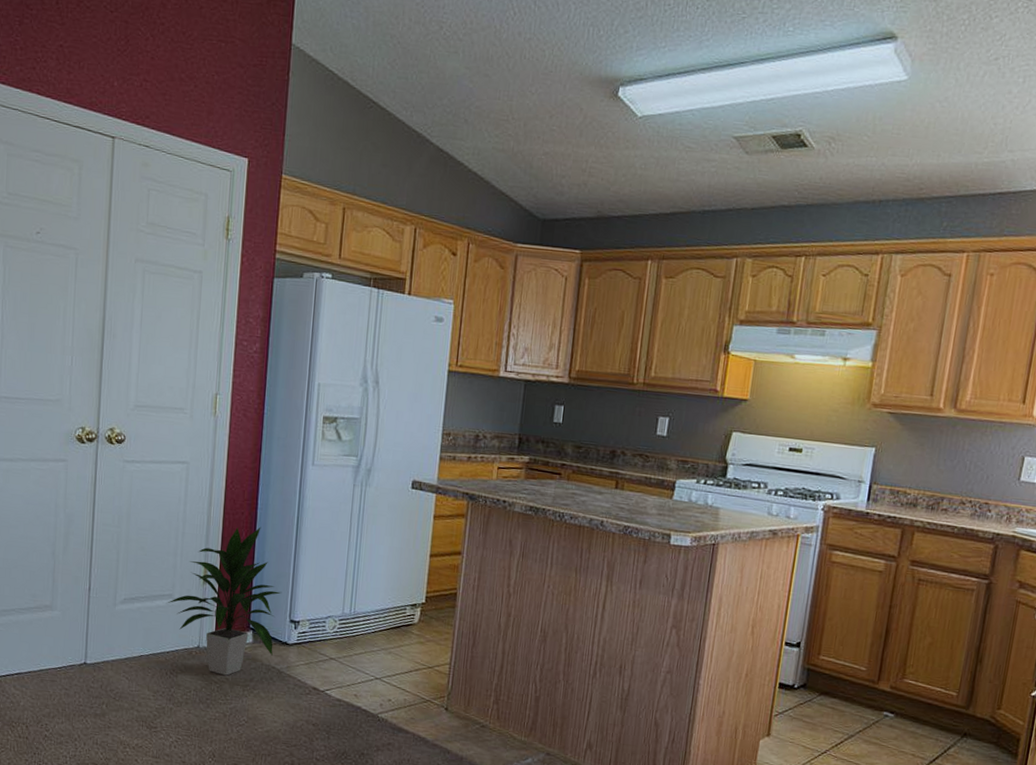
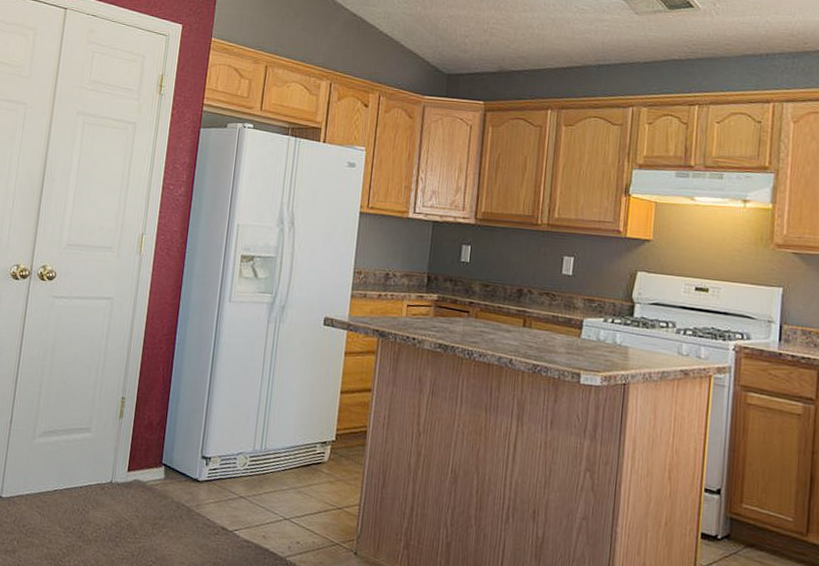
indoor plant: present [167,527,282,676] -> none [84,361,195,513]

